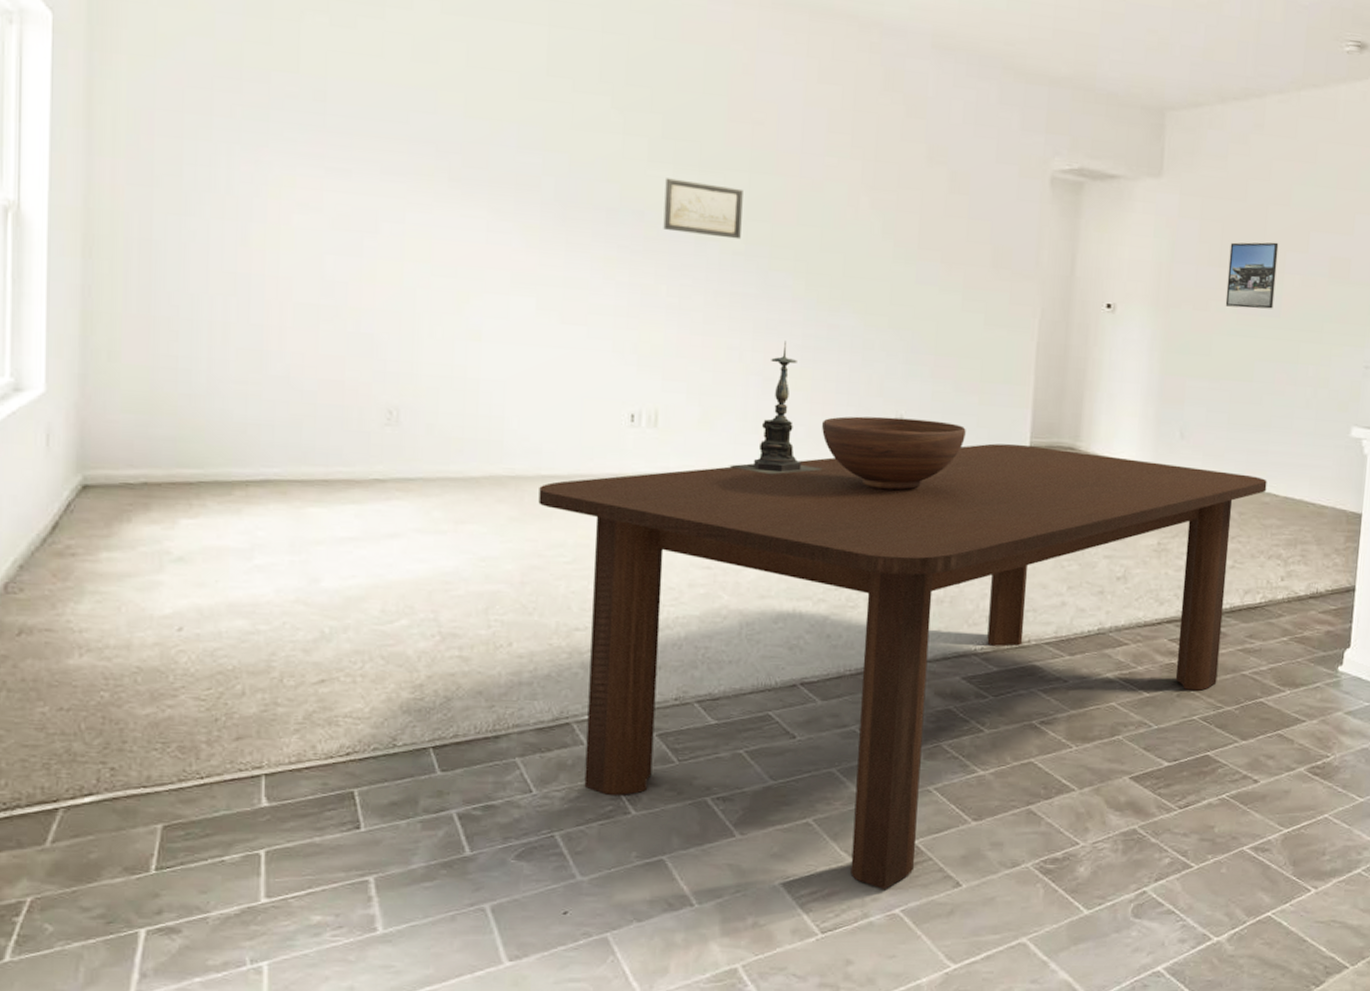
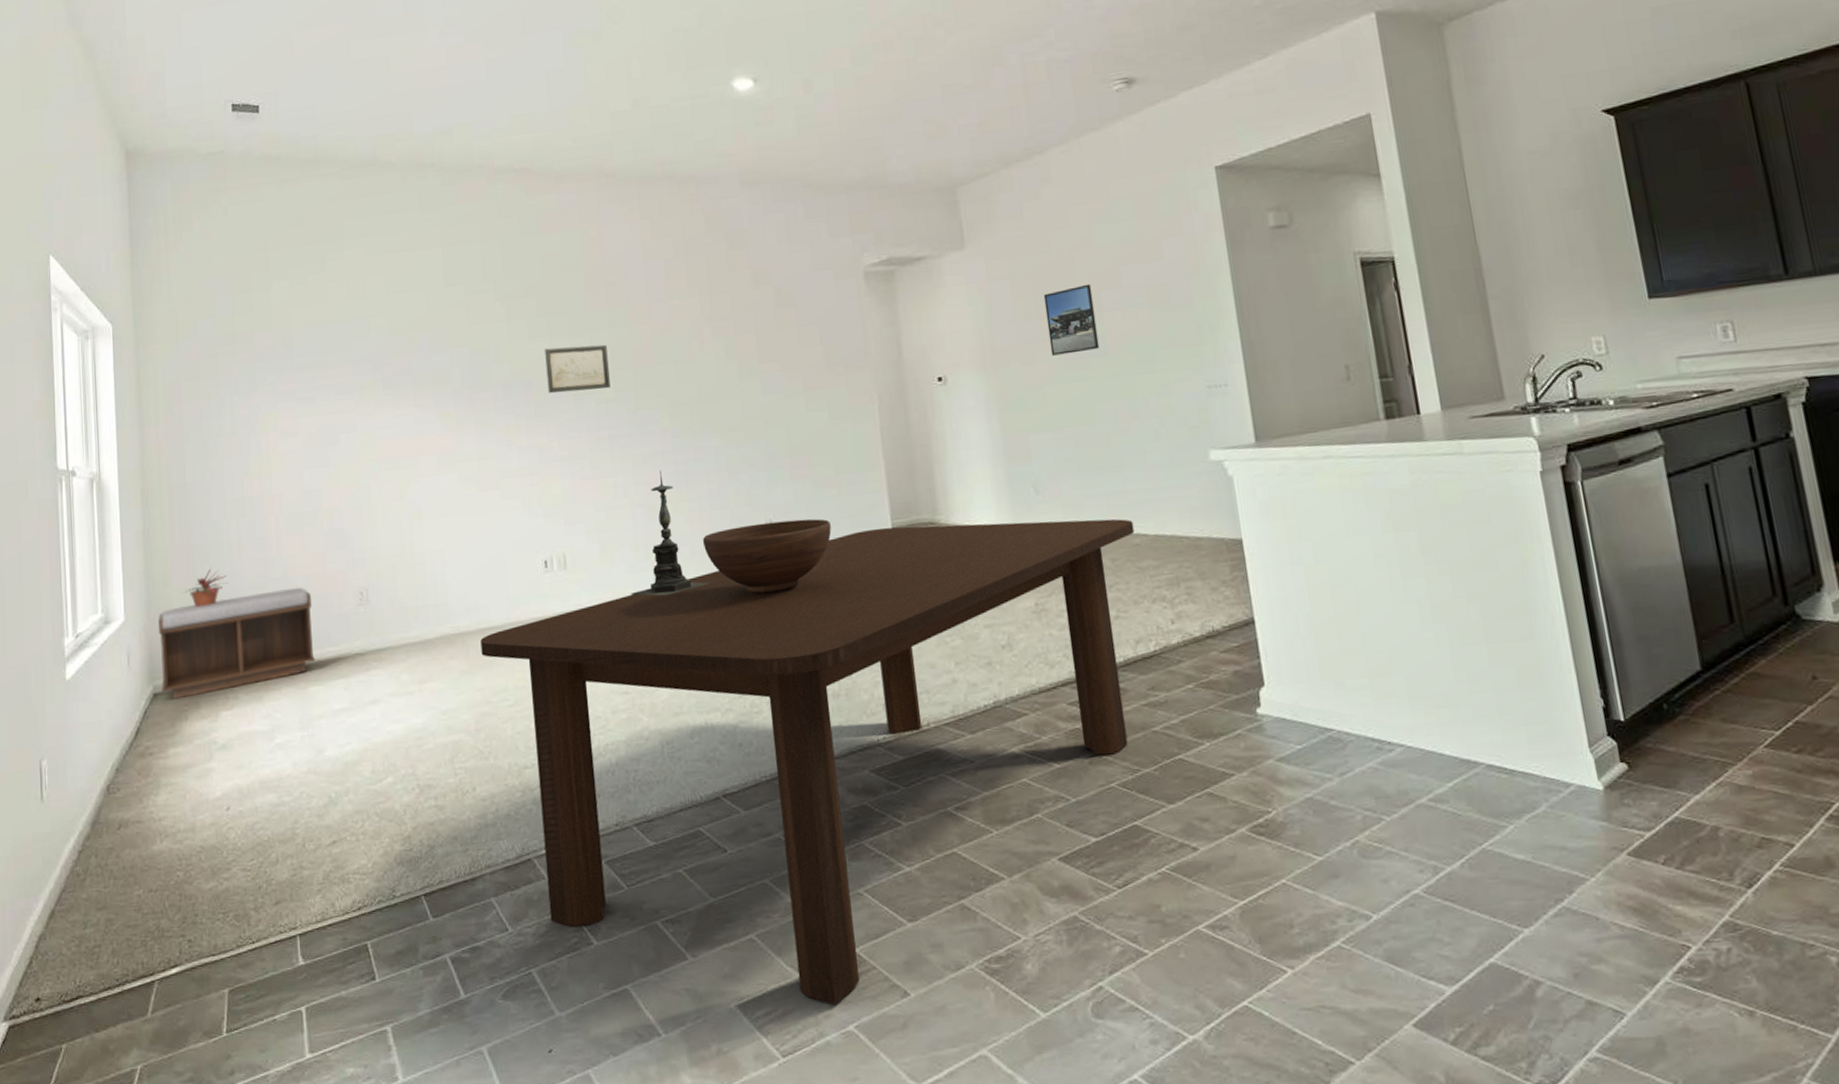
bench: none [95,387,321,496] -> present [158,587,316,700]
potted plant: none [135,349,205,394] -> present [182,568,229,608]

